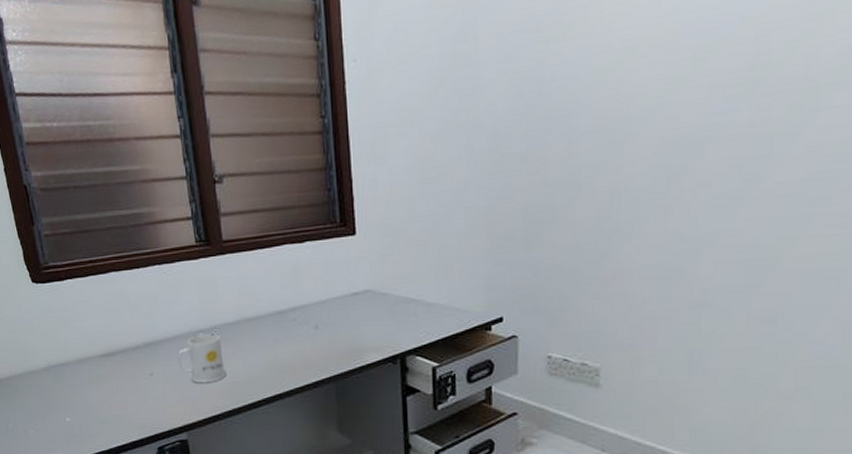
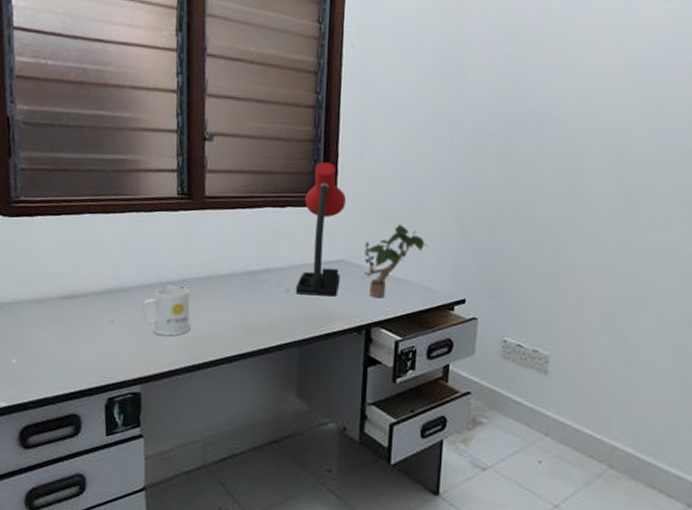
desk lamp: none [323,190,369,330] -> present [295,162,347,297]
potted plant: none [390,245,457,326] -> present [364,223,428,298]

